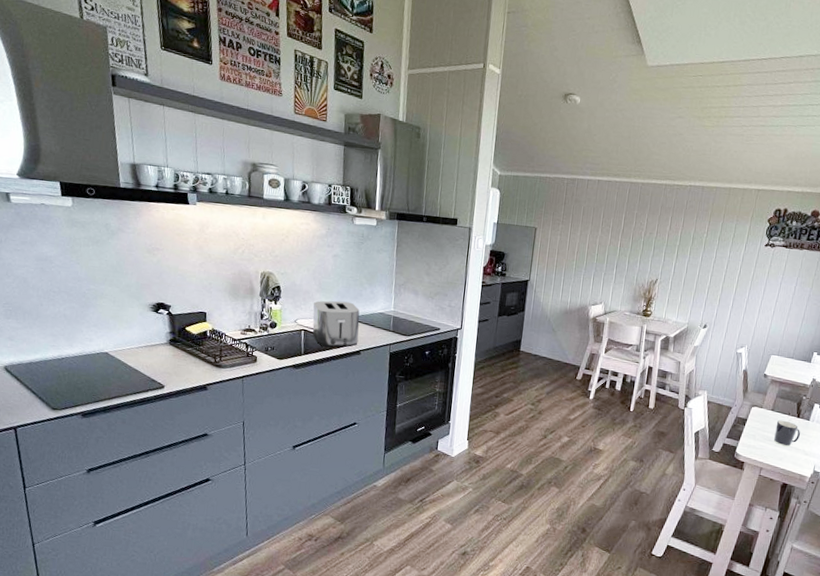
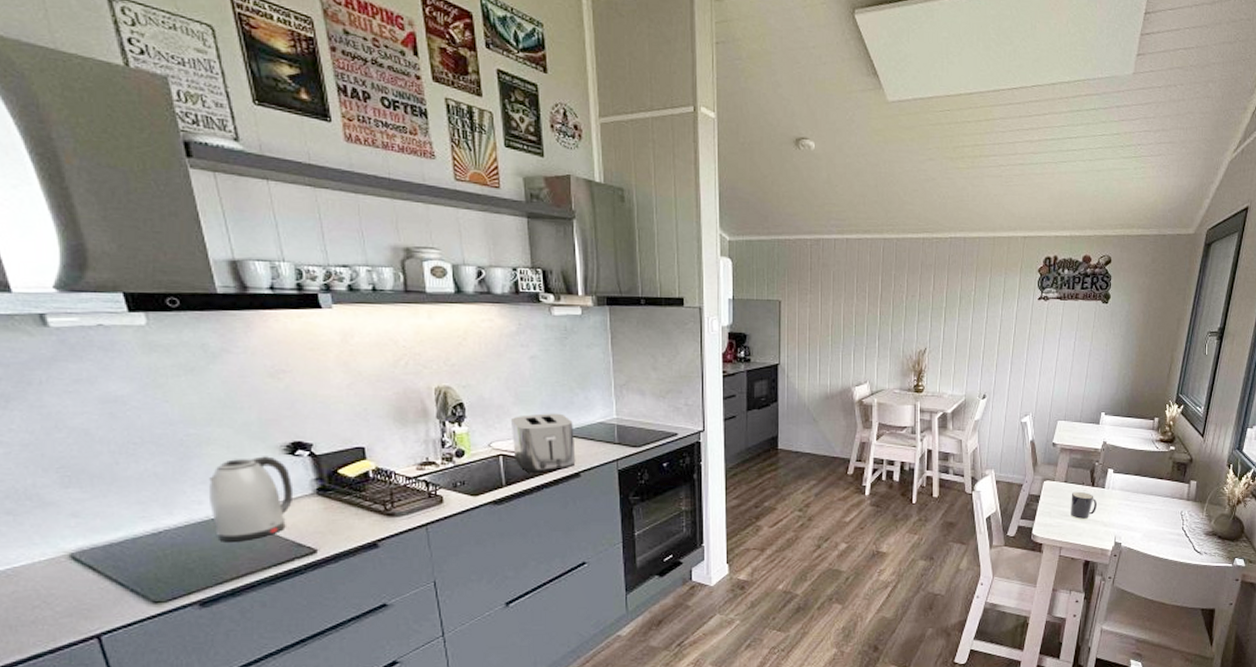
kettle: none [97,310,154,373] -> present [208,456,294,542]

